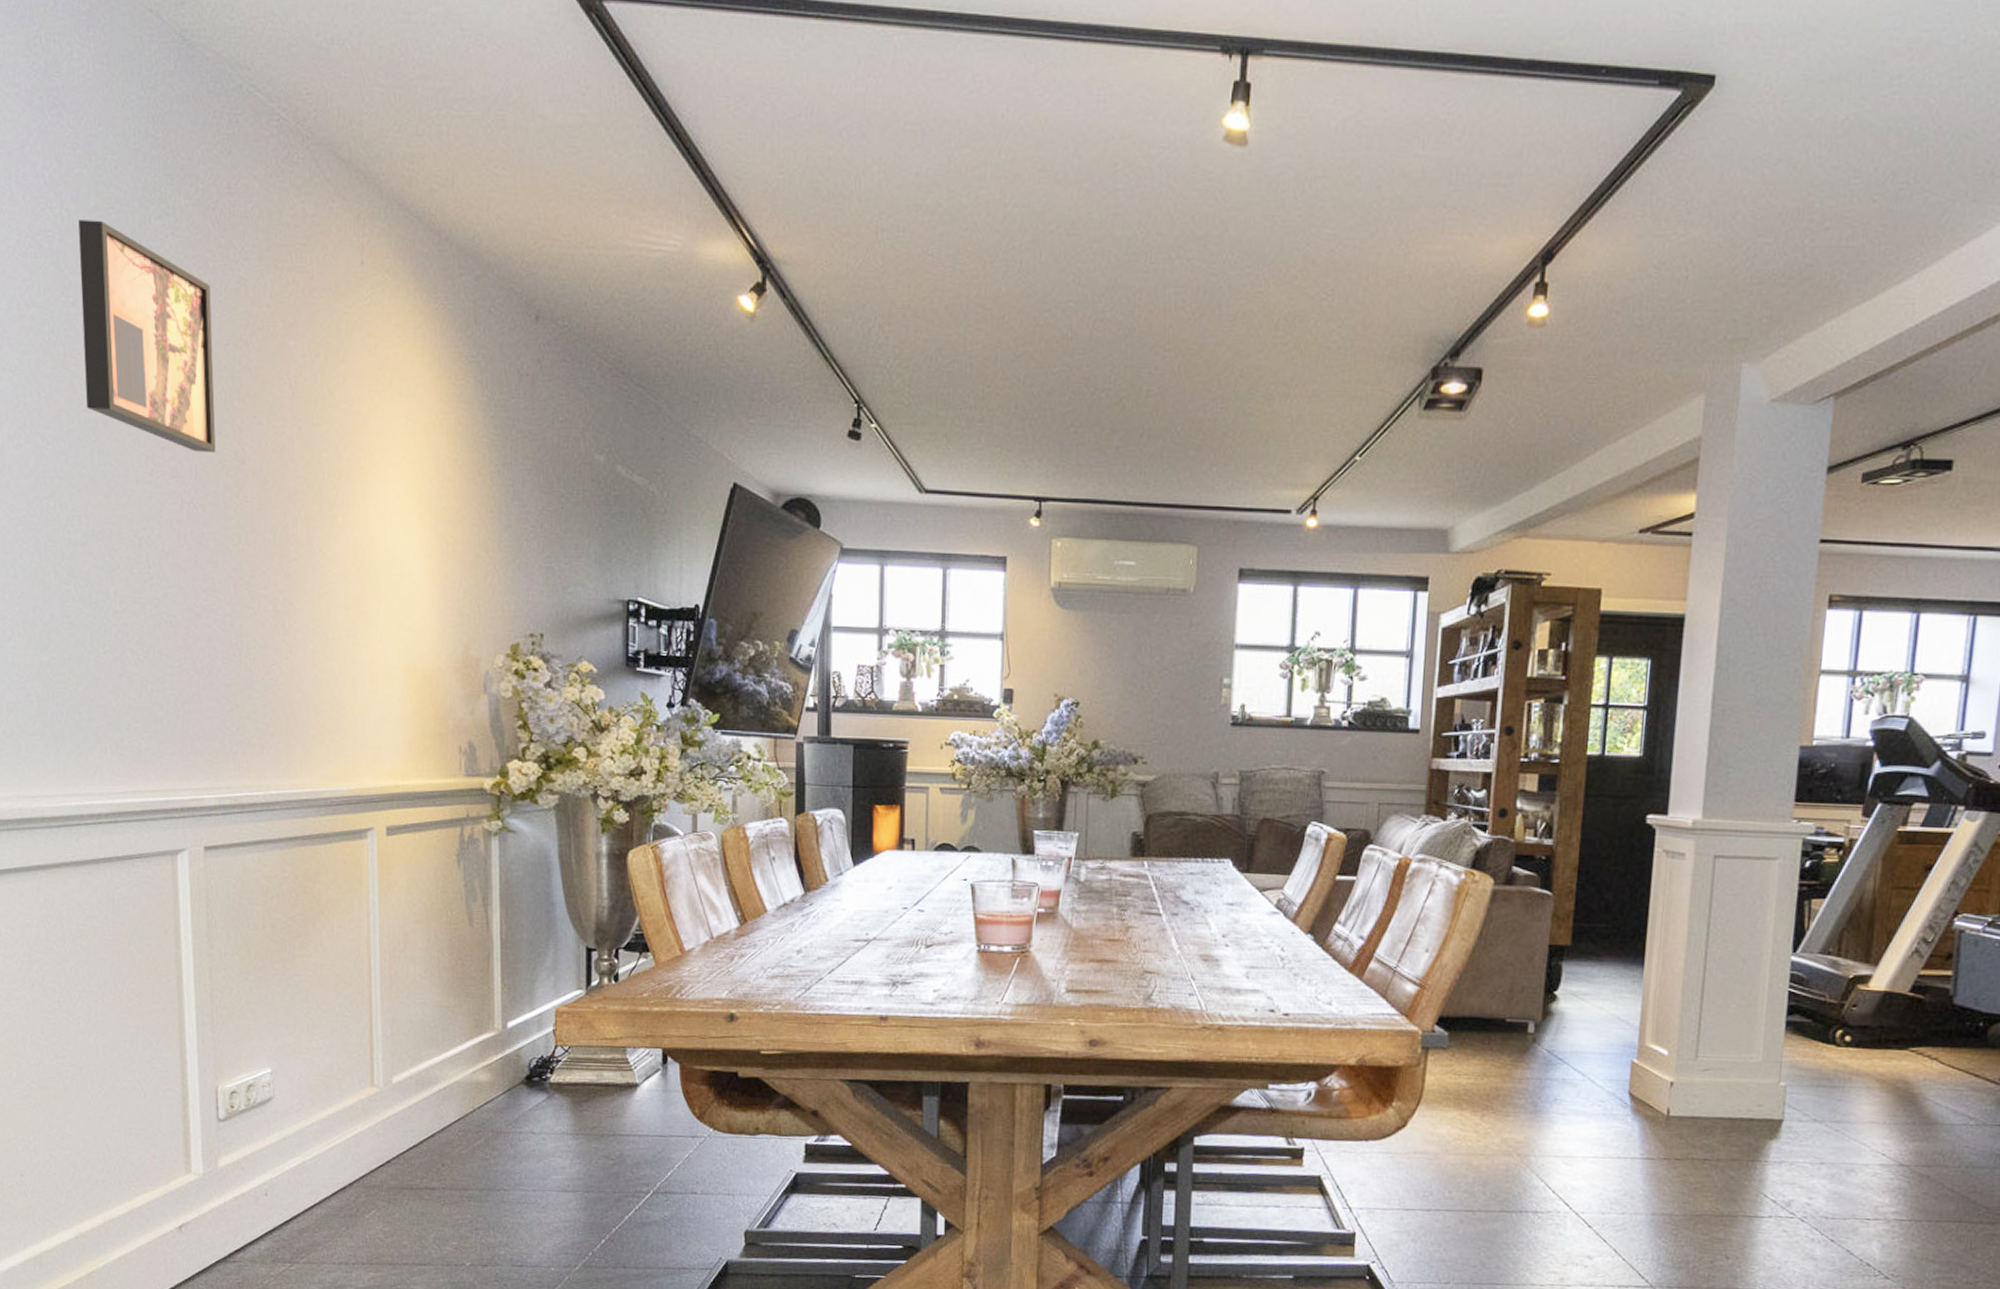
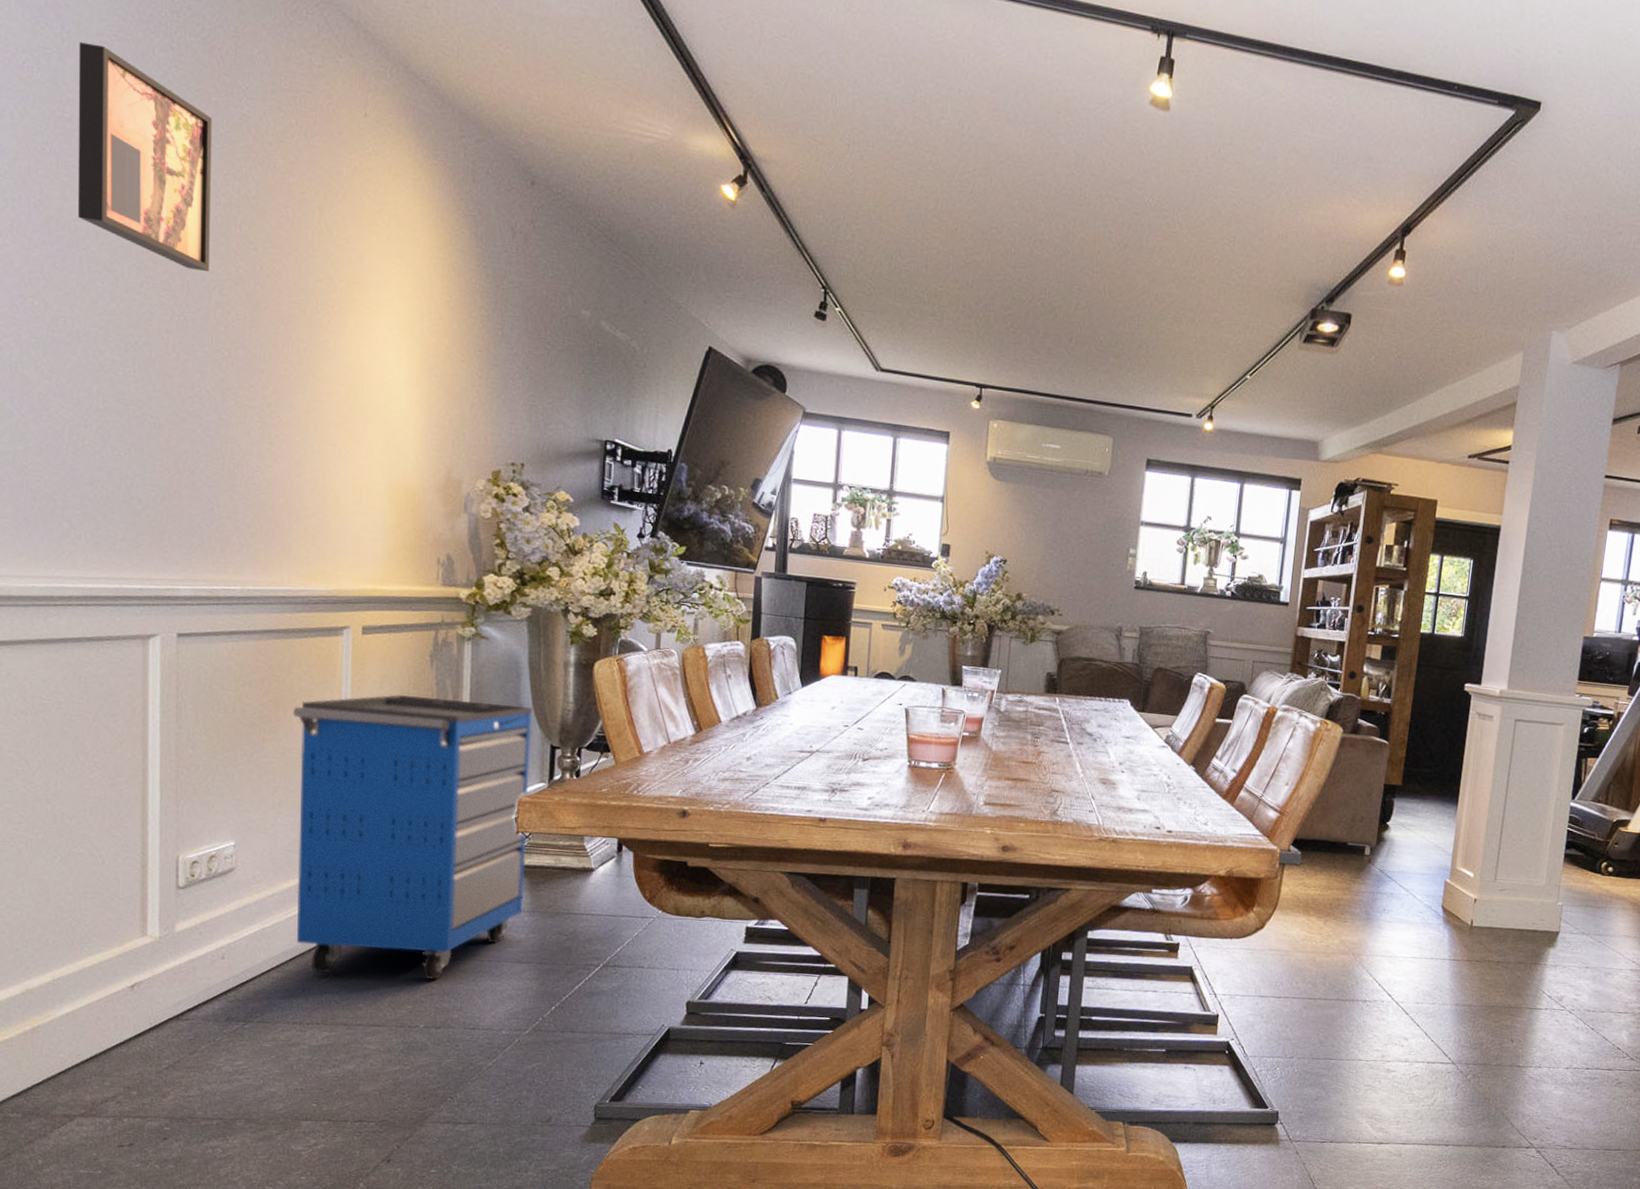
cabinet: none [322,900,567,1213] -> present [293,695,533,980]

